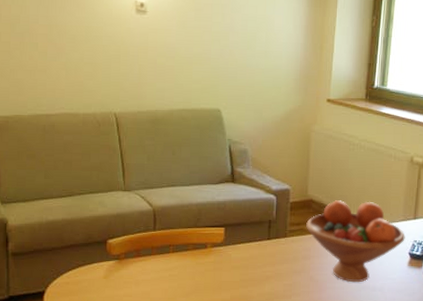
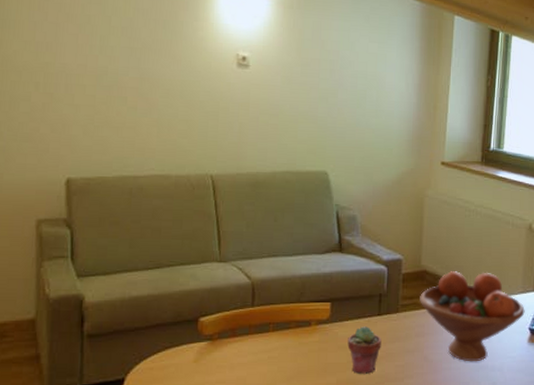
potted succulent: none [240,249,271,291] -> present [347,326,382,374]

